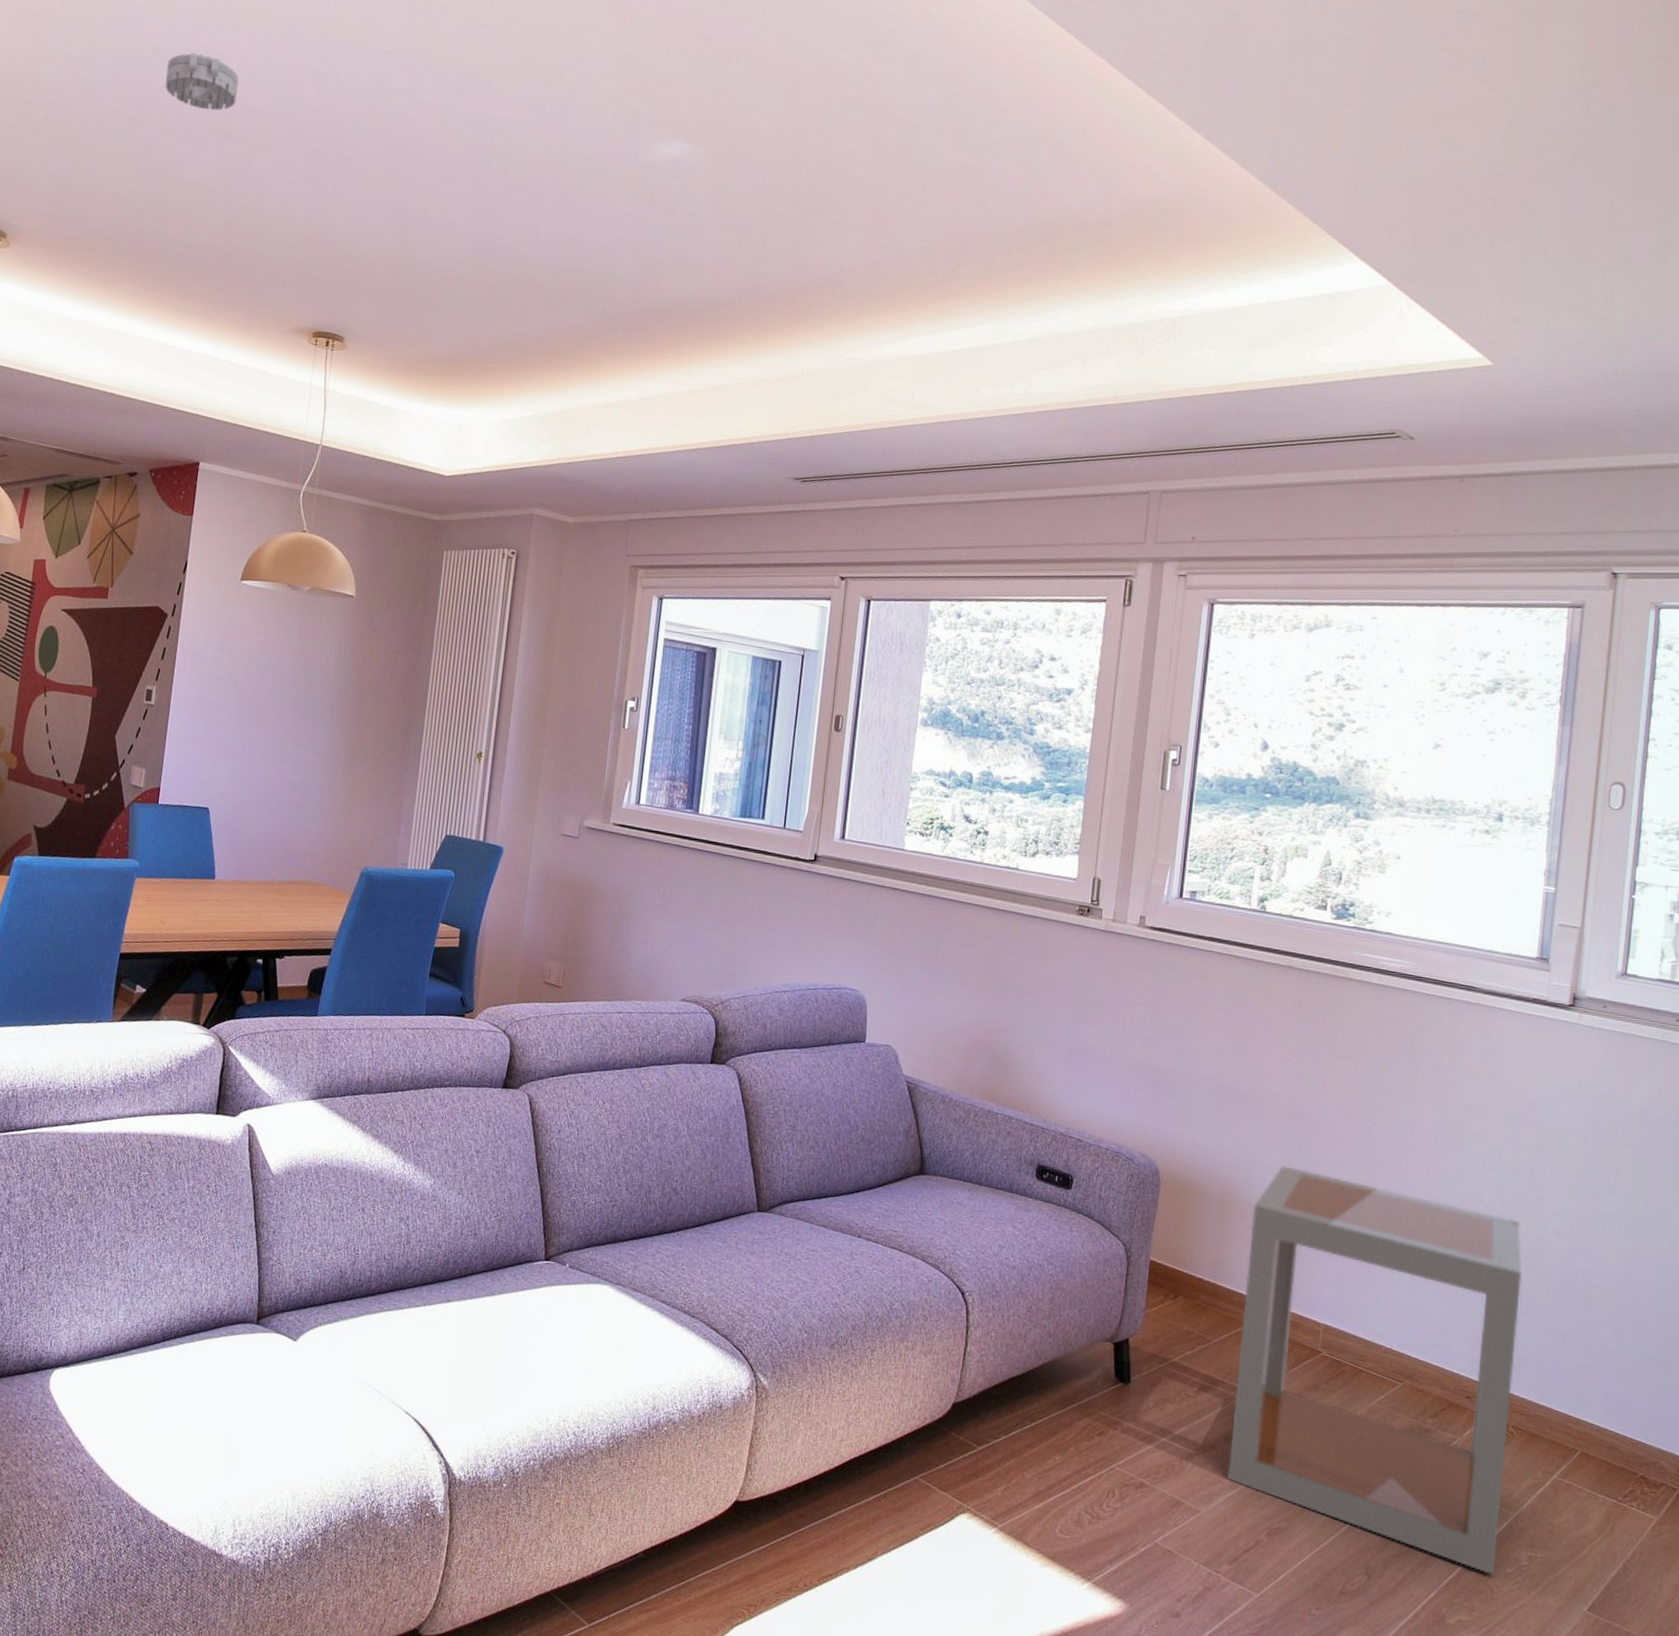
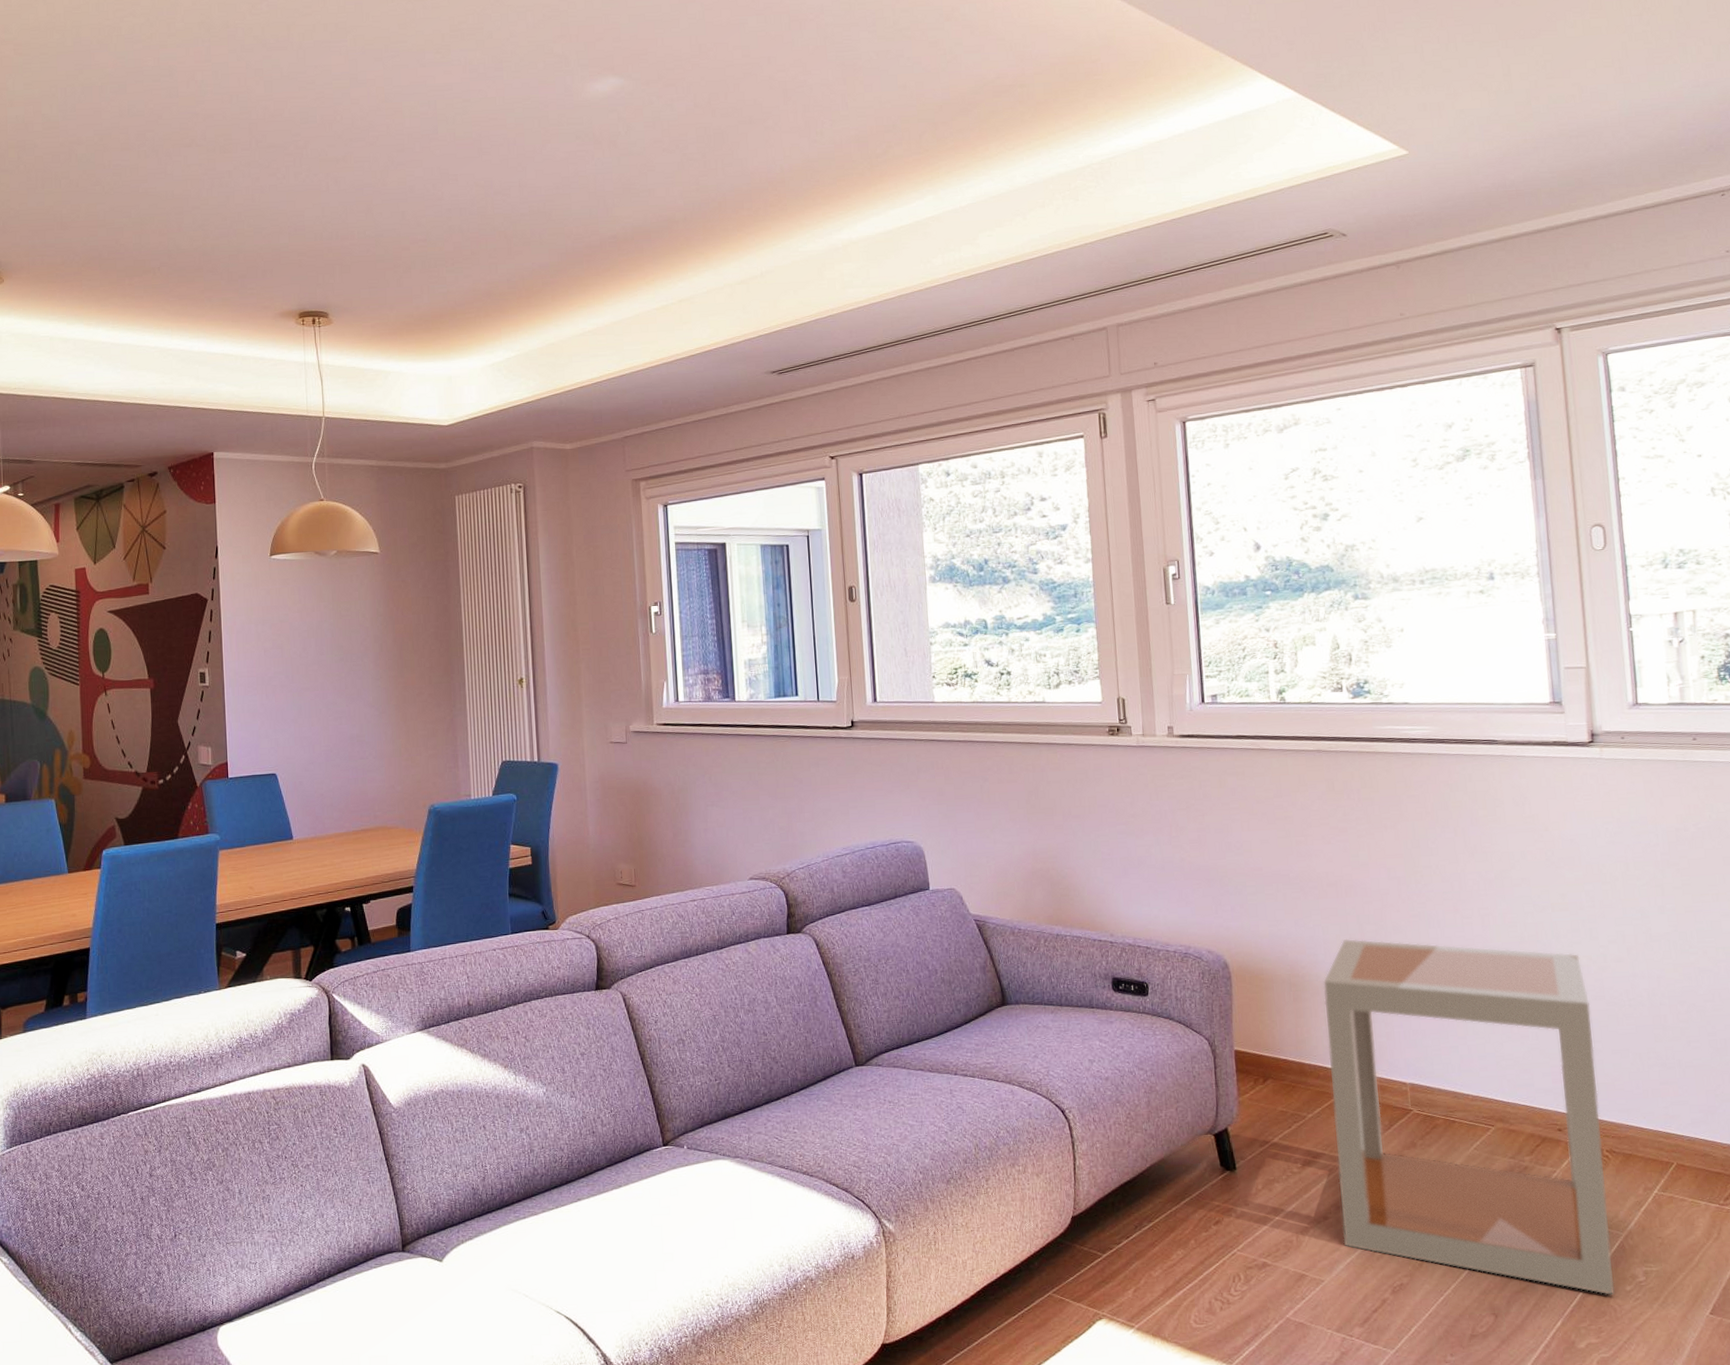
smoke detector: present [165,52,239,111] -> none [122,73,191,125]

